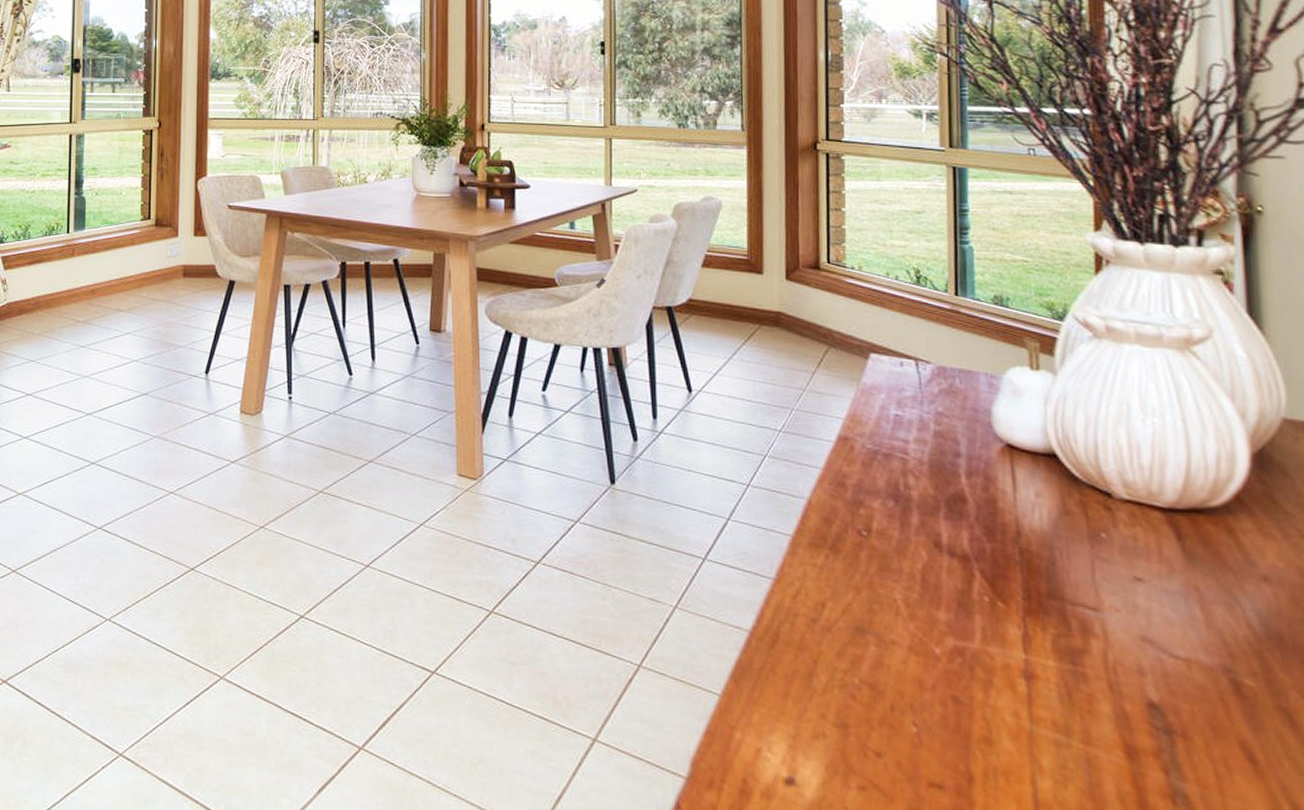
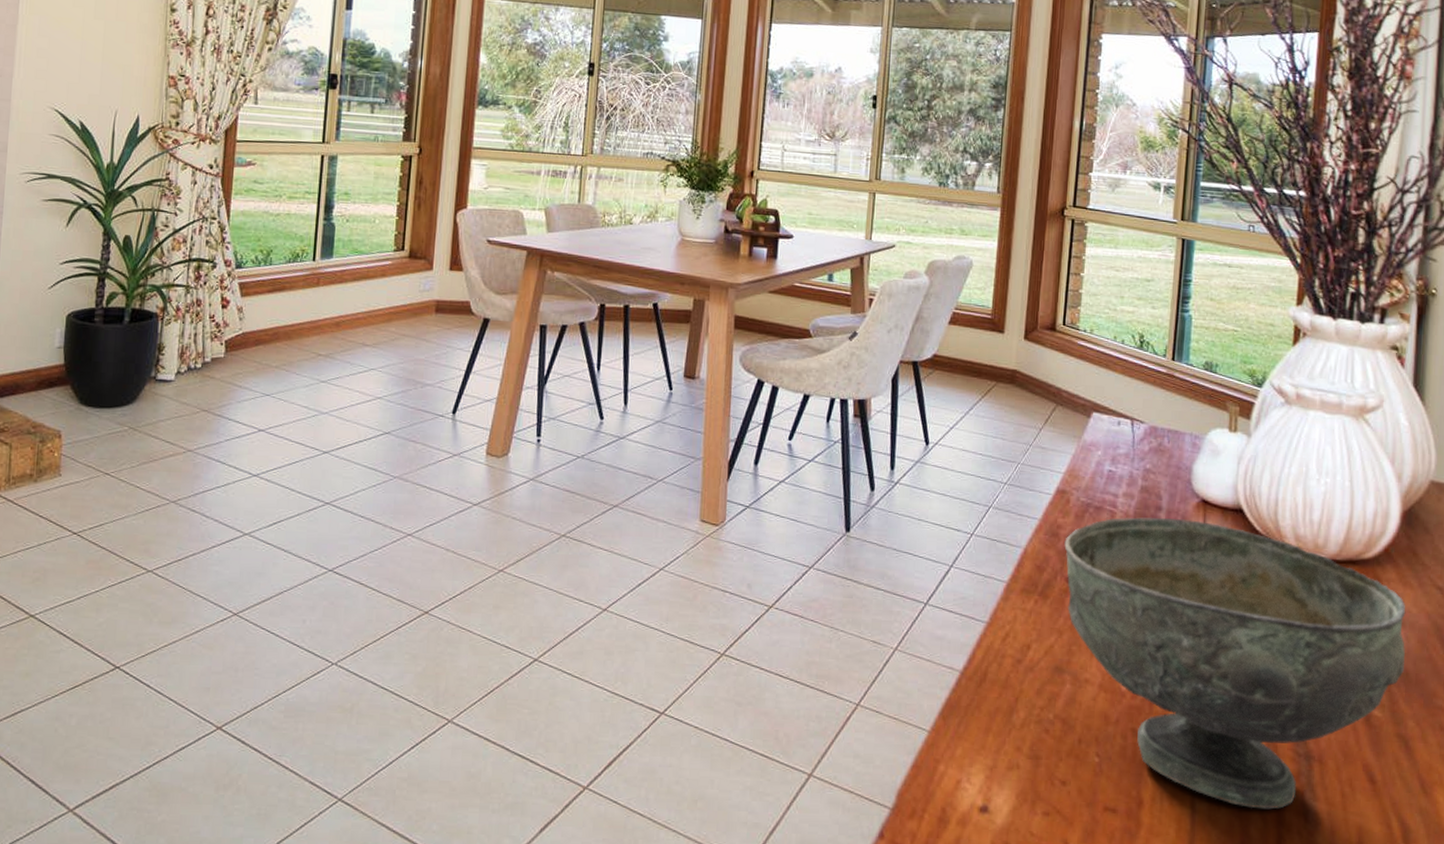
decorative bowl: none [852,464,1277,790] -> present [1064,517,1406,810]

